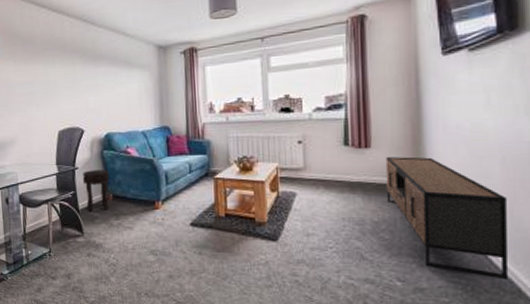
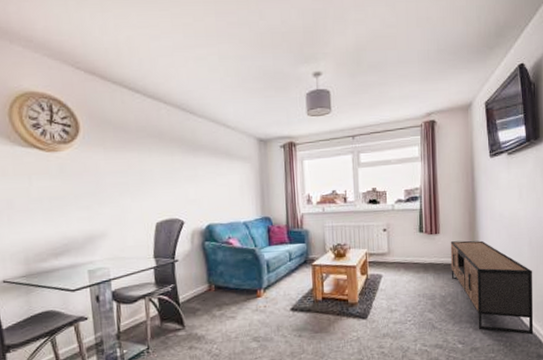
side table: present [82,170,110,212] -> none [182,261,212,305]

